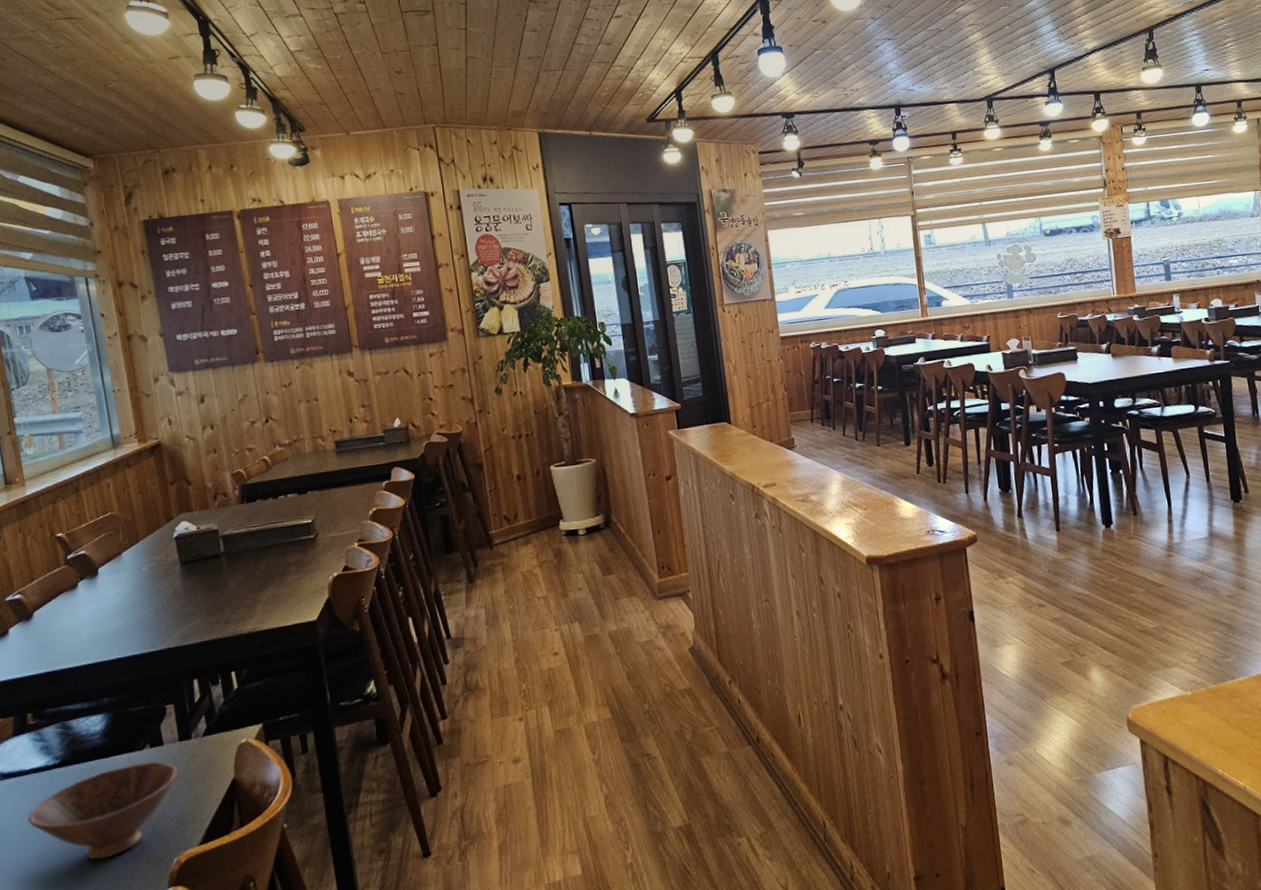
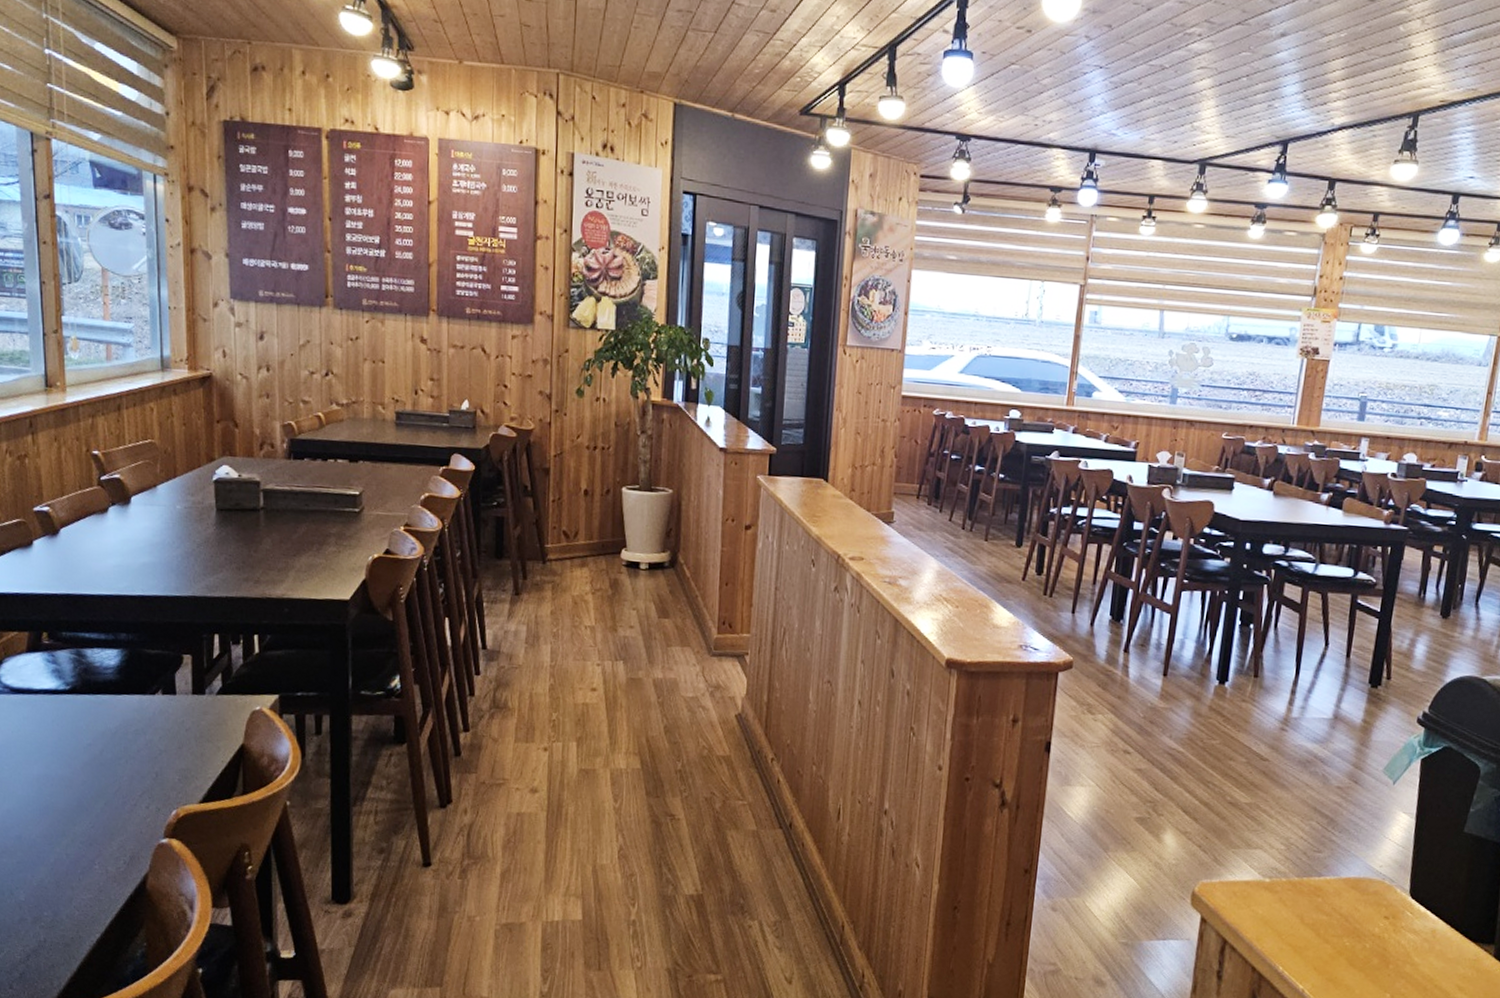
bowl: present [27,760,179,860] -> none [32,707,188,795]

